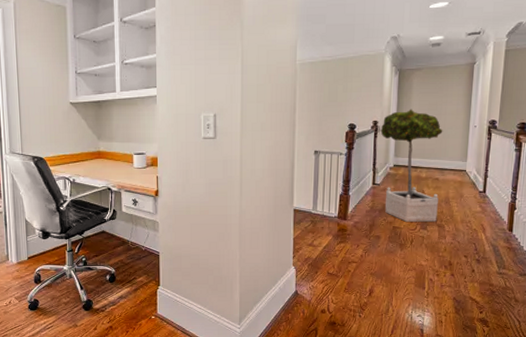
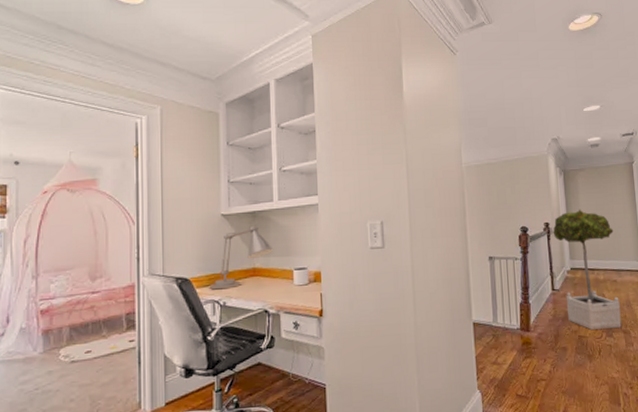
desk lamp: none [61,113,116,168] -> present [210,225,274,290]

